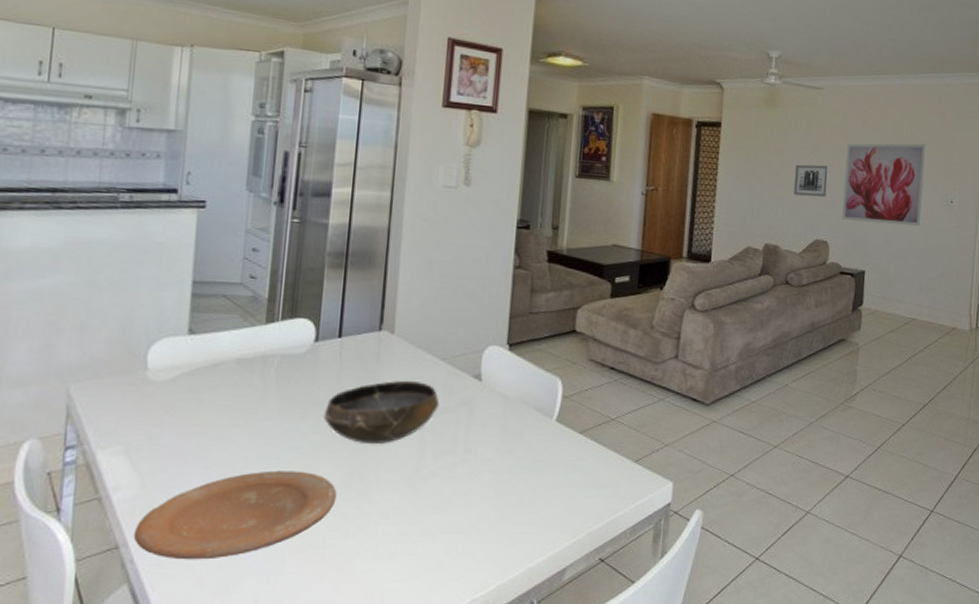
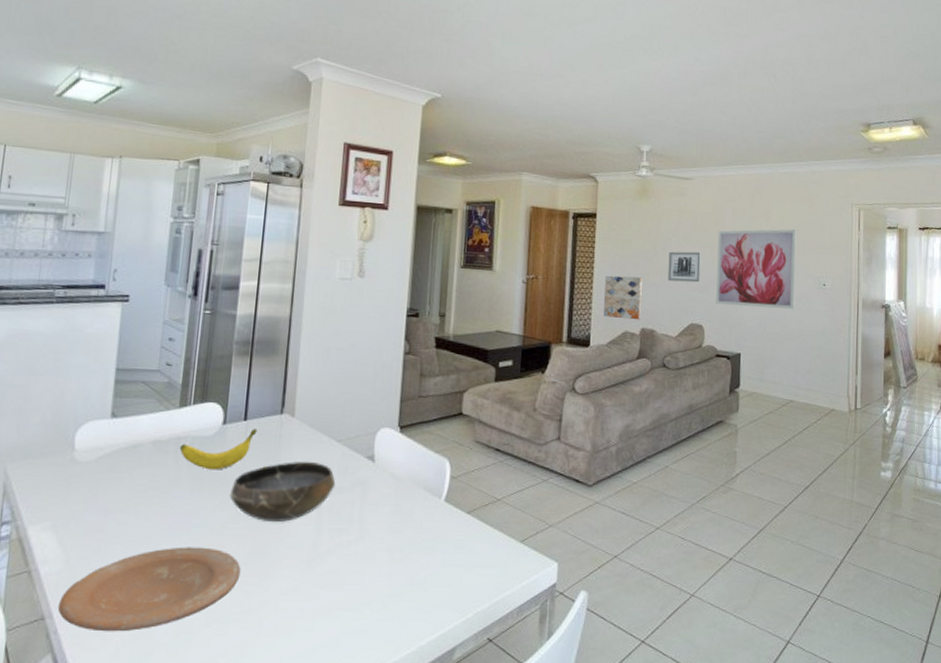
banana: none [266,346,354,390] -> present [179,429,258,470]
wall art: none [726,188,767,236] -> present [603,275,642,320]

